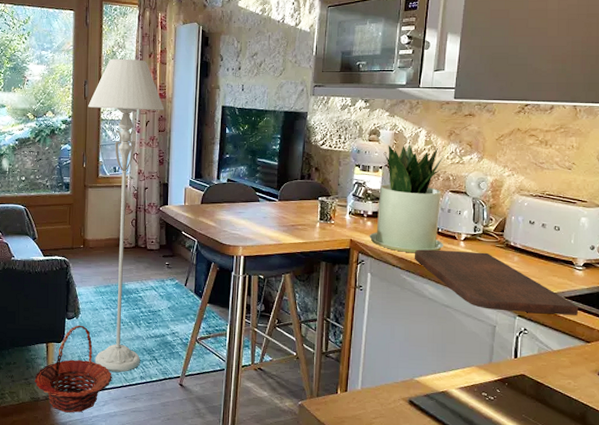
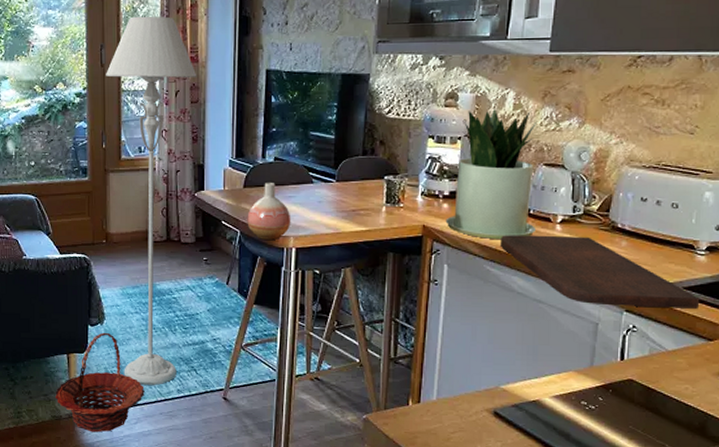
vase: none [203,200,241,249] -> present [247,183,291,241]

